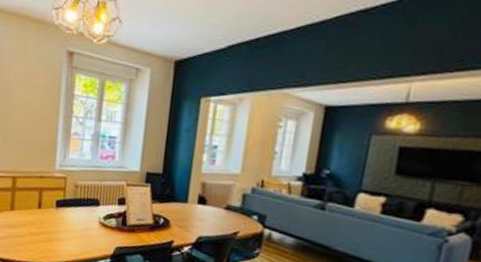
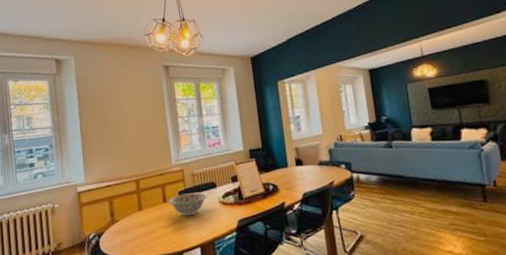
decorative bowl: none [43,203,88,230] -> present [168,192,208,217]

